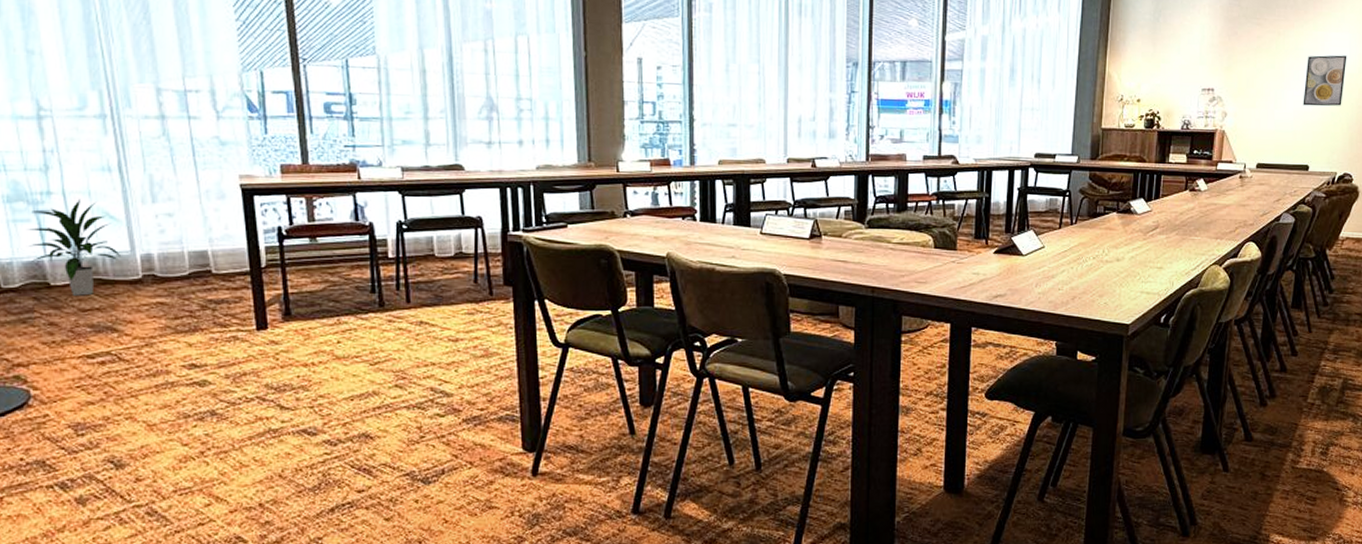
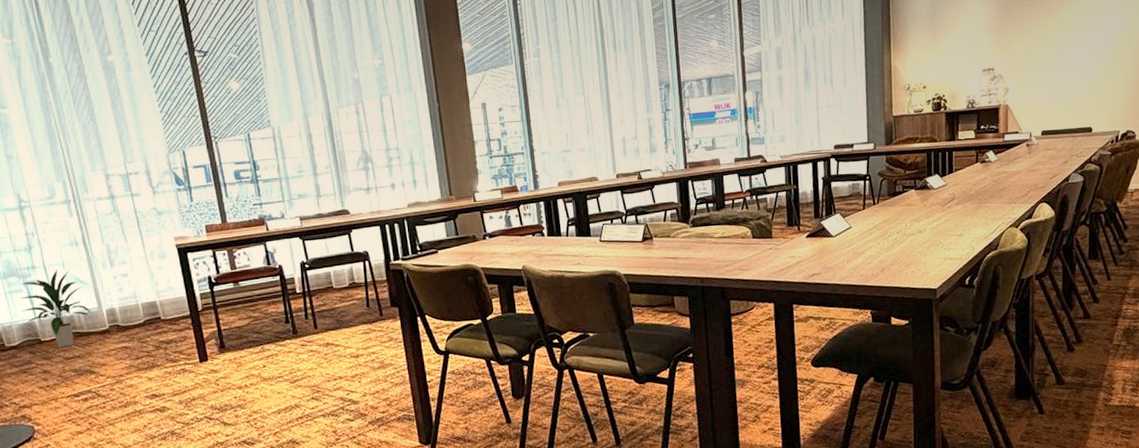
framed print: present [1303,55,1347,106] -> none [1080,22,1119,73]

